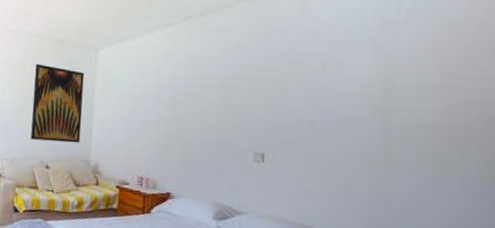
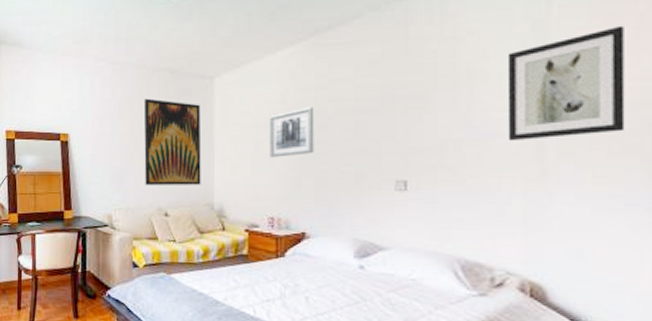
wall art: none [142,82,185,124] -> present [270,107,314,157]
wall art: none [357,31,465,126] -> present [507,25,625,142]

